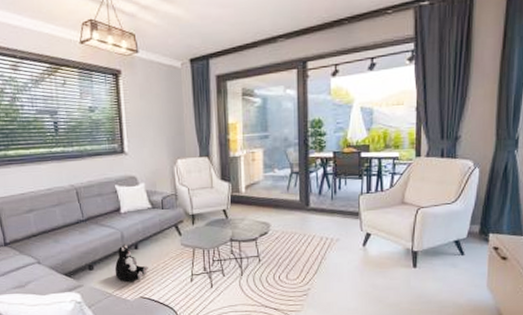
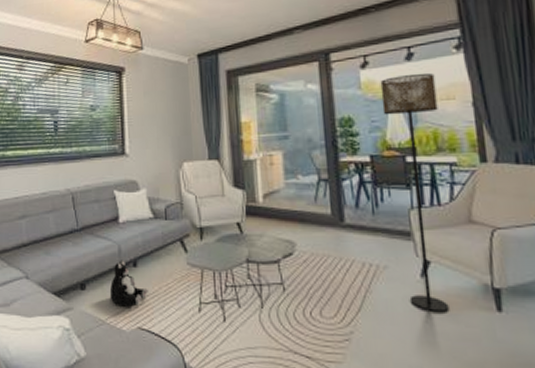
floor lamp: none [346,81,390,270] -> present [380,72,450,311]

